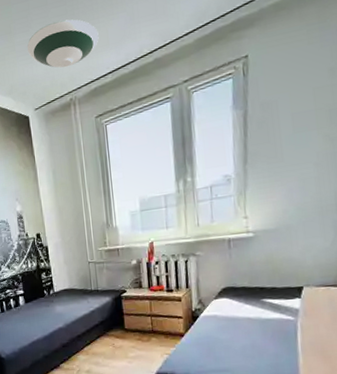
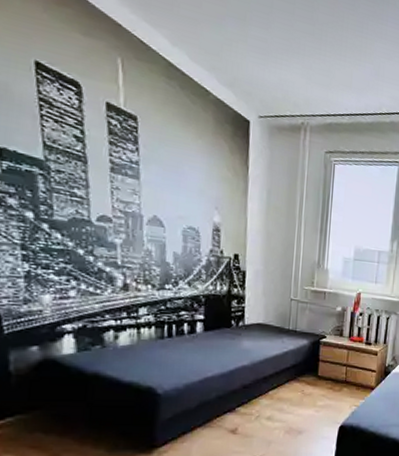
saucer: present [27,19,99,68] -> none [261,34,343,90]

